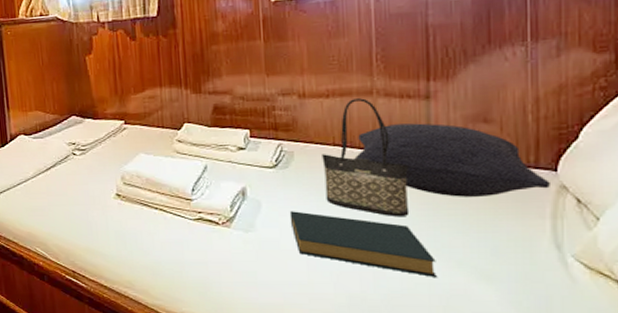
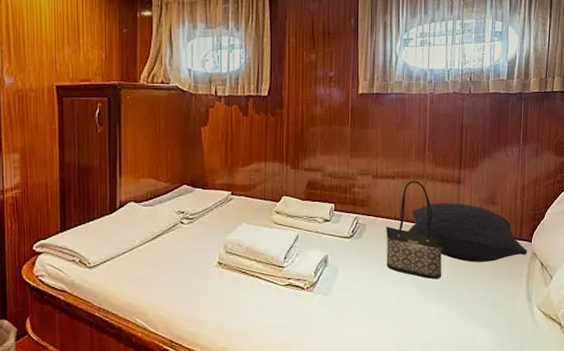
hardback book: present [289,211,437,277] -> none [359,276,457,328]

